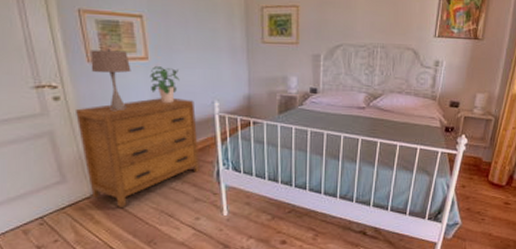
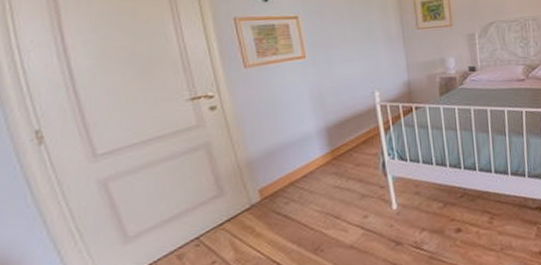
dresser: present [76,98,199,207] -> none [233,92,364,215]
table lamp: present [91,49,131,110] -> none [247,52,289,113]
potted plant: present [150,66,180,103] -> none [308,63,338,99]

